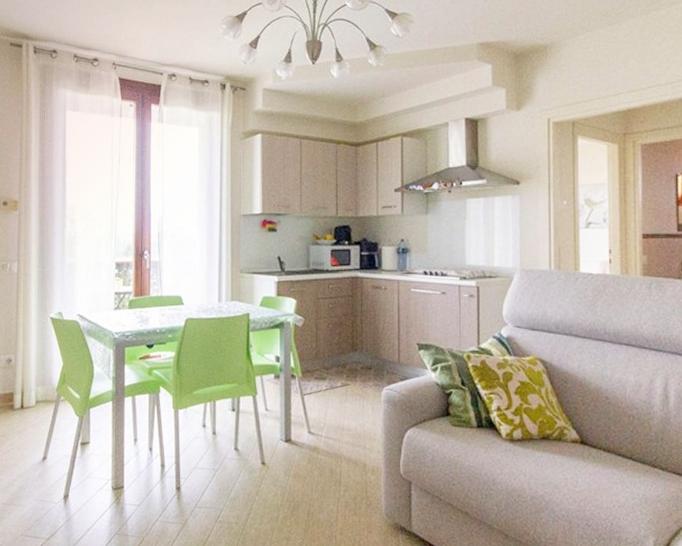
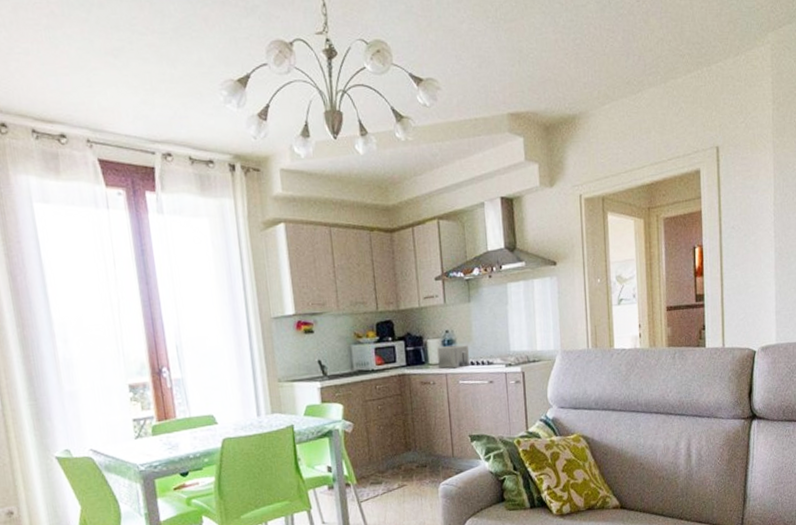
toaster: none [391,255,424,276] -> present [437,345,470,369]

